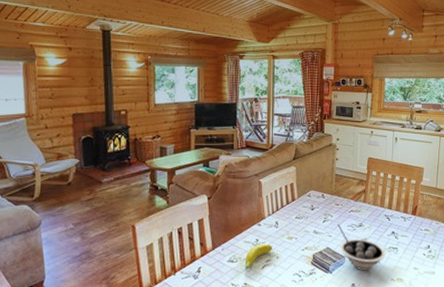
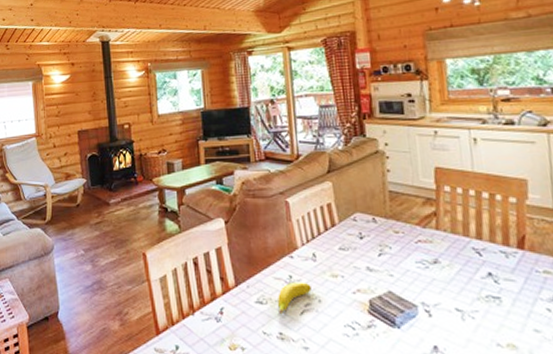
bowl: present [337,223,386,271] -> none [399,258,484,329]

